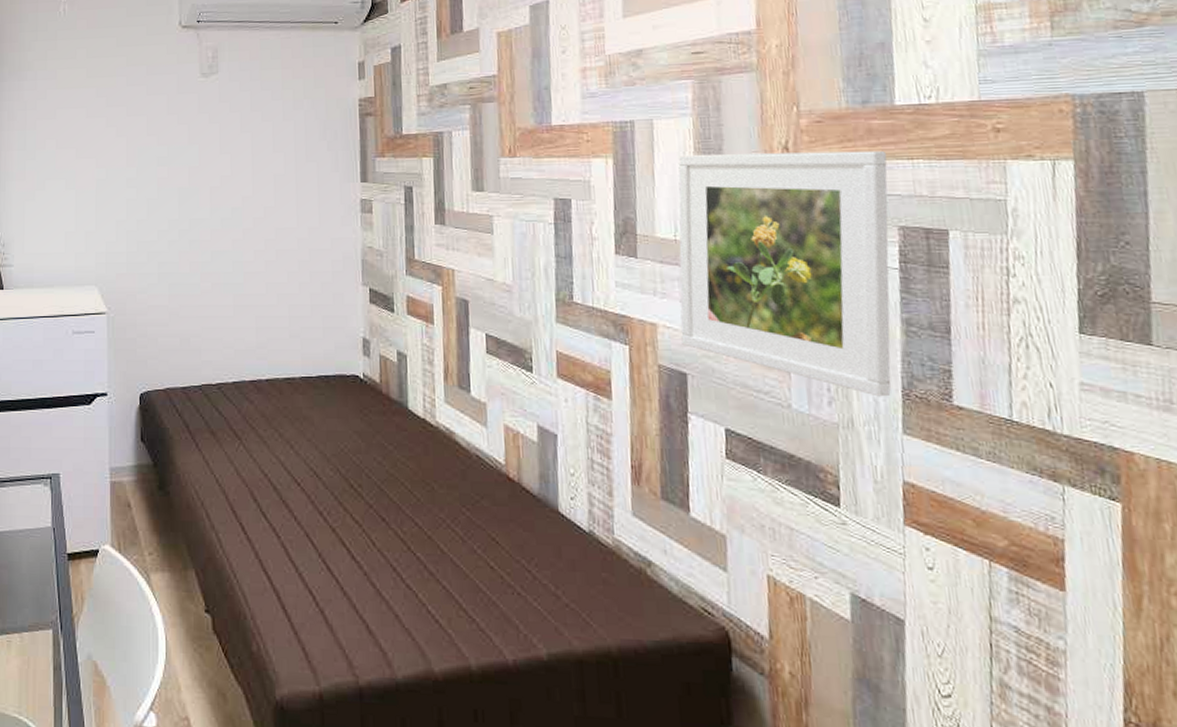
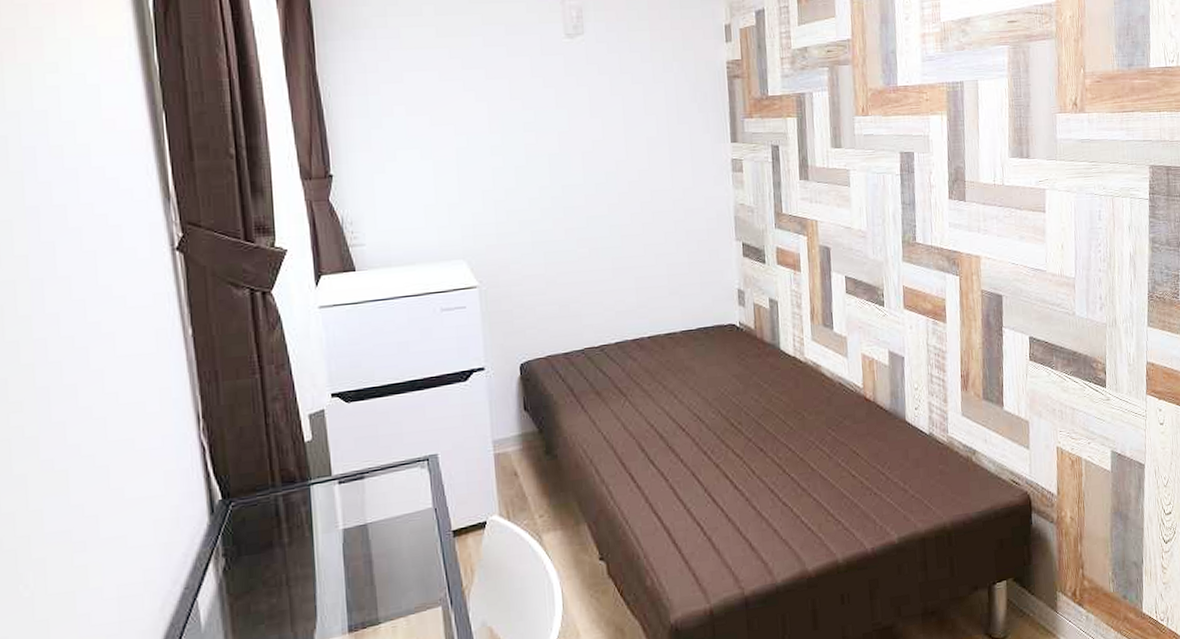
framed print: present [677,150,891,397] -> none [996,105,1144,300]

